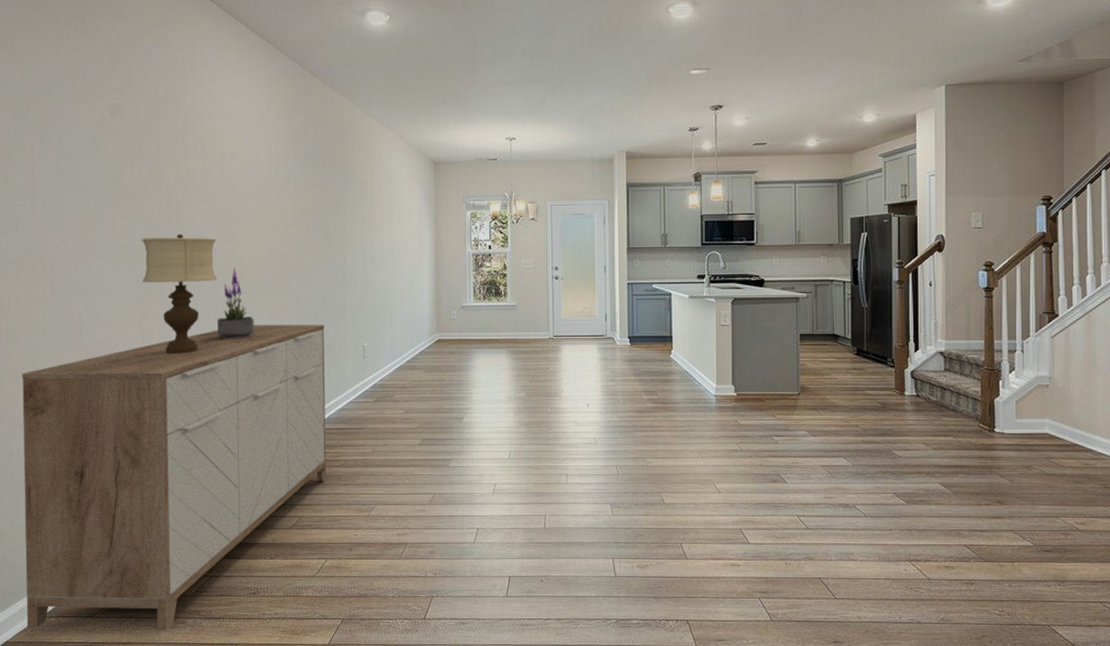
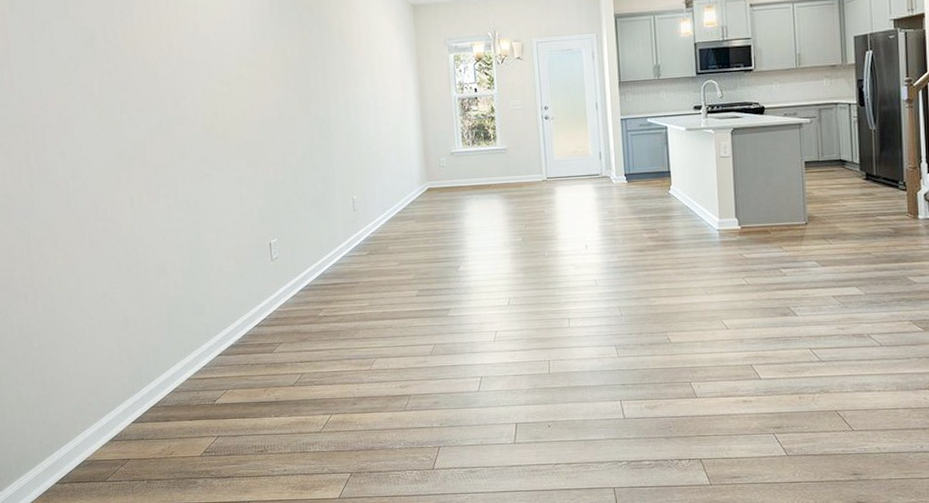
sideboard: present [21,324,326,631] -> none [14,179,325,495]
table lamp: present [142,234,218,355] -> none [121,95,201,219]
potted plant: present [217,267,254,339] -> none [203,126,242,200]

